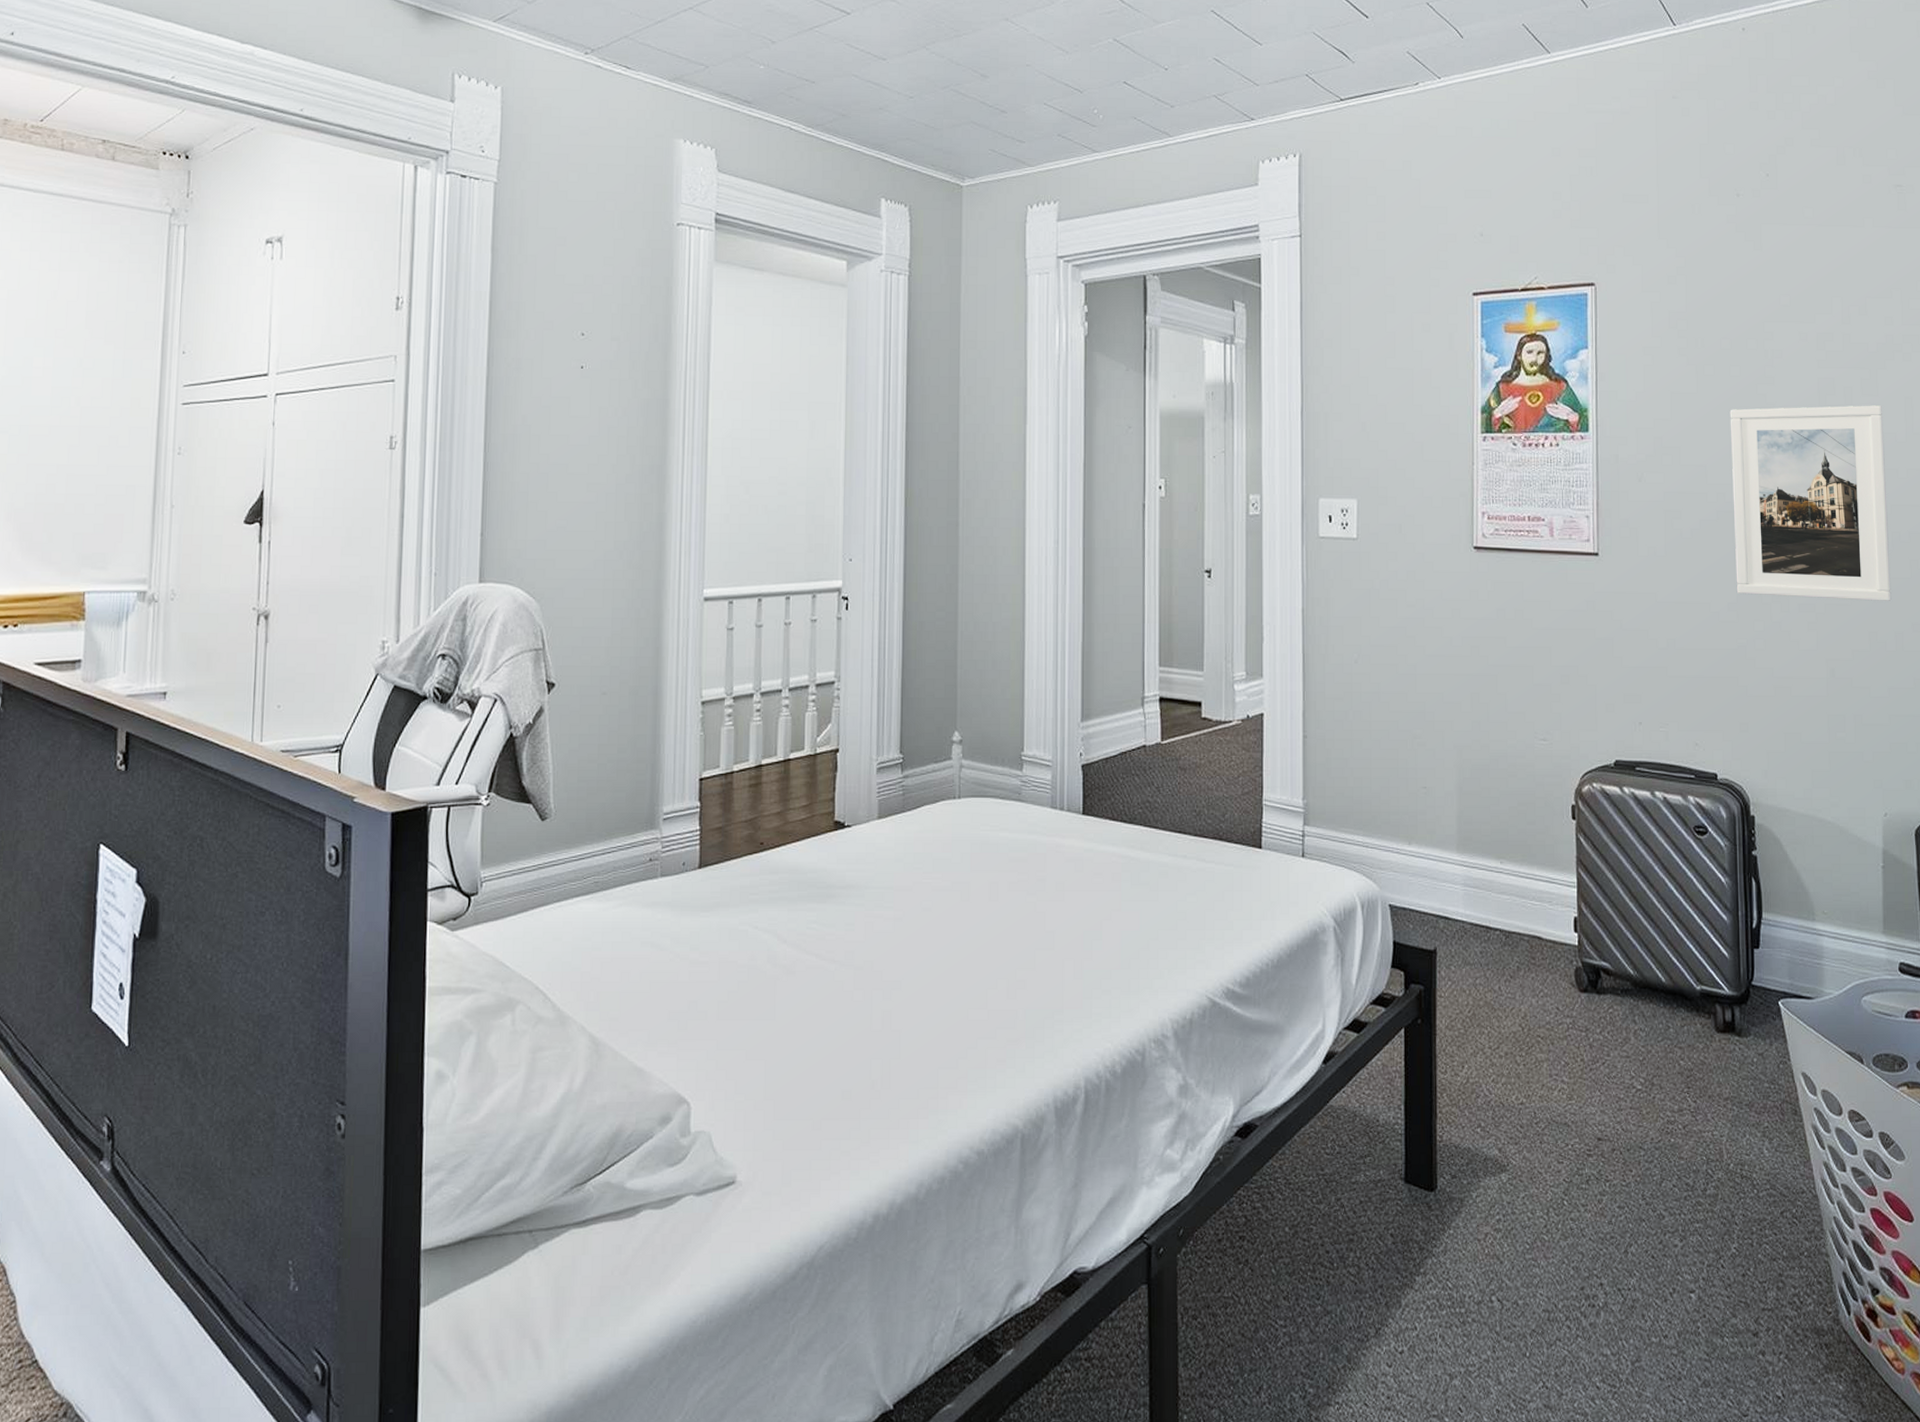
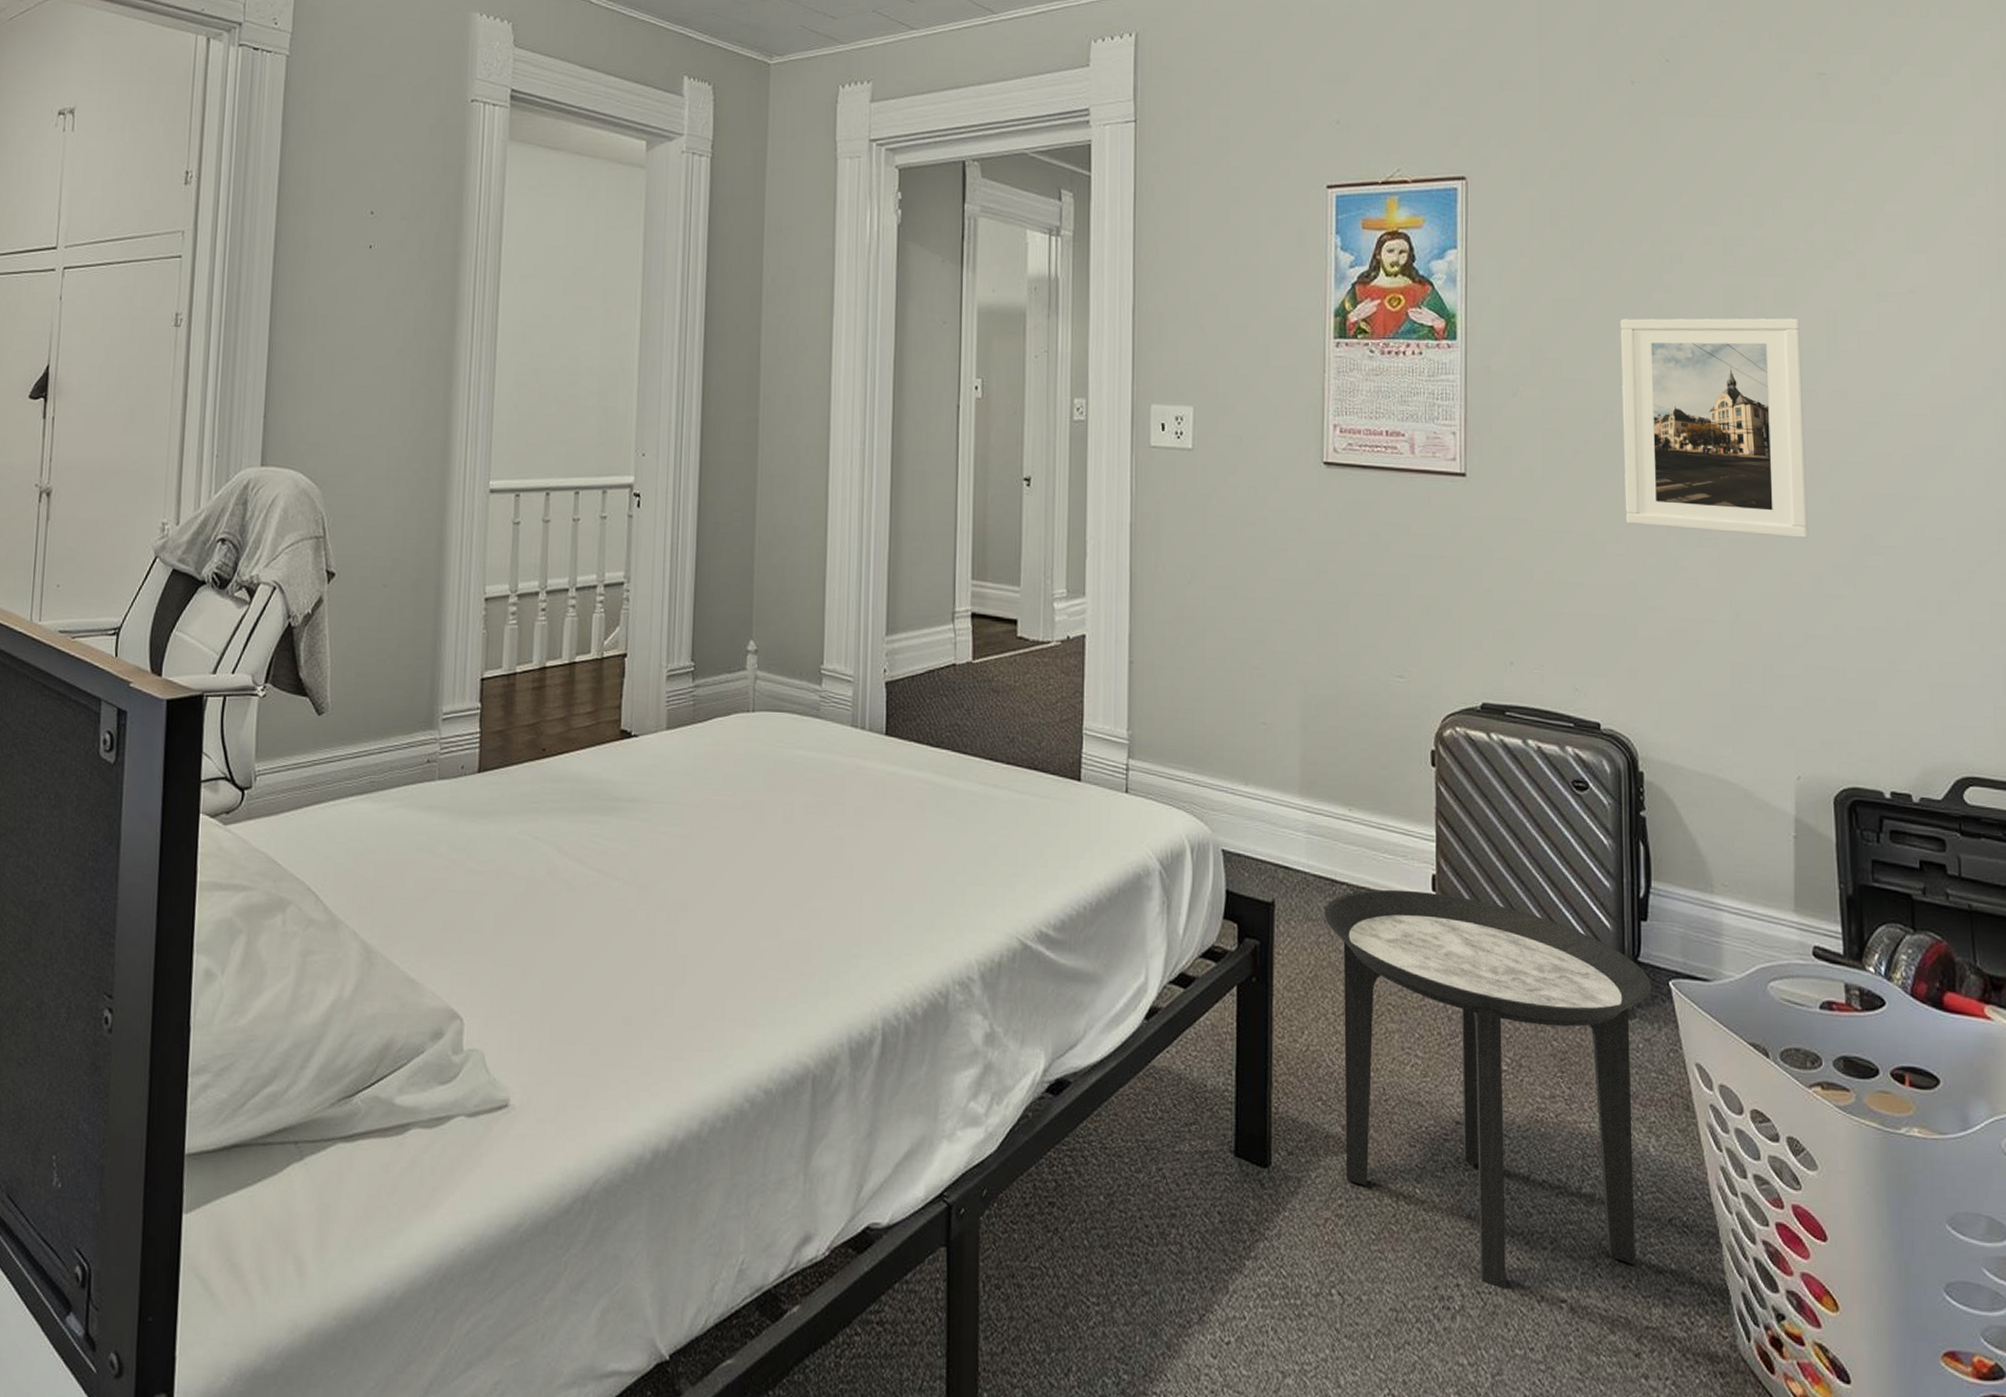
side table: none [1481,932,1764,1285] -> present [1325,889,1652,1289]

